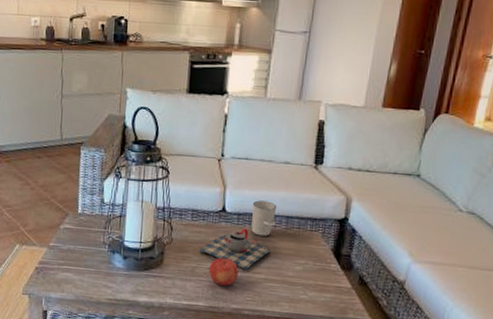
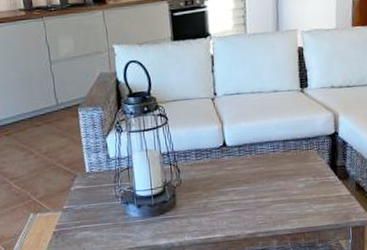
teapot: present [199,228,271,271] -> none [208,158,274,198]
fruit: present [208,257,239,286] -> none [219,188,248,215]
cup: present [251,200,277,237] -> none [250,129,274,163]

